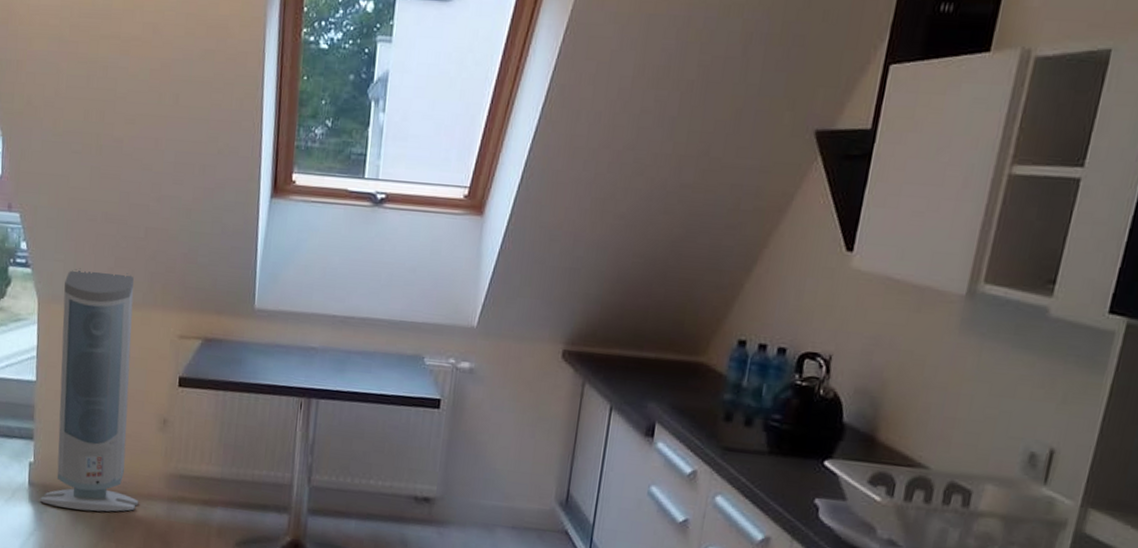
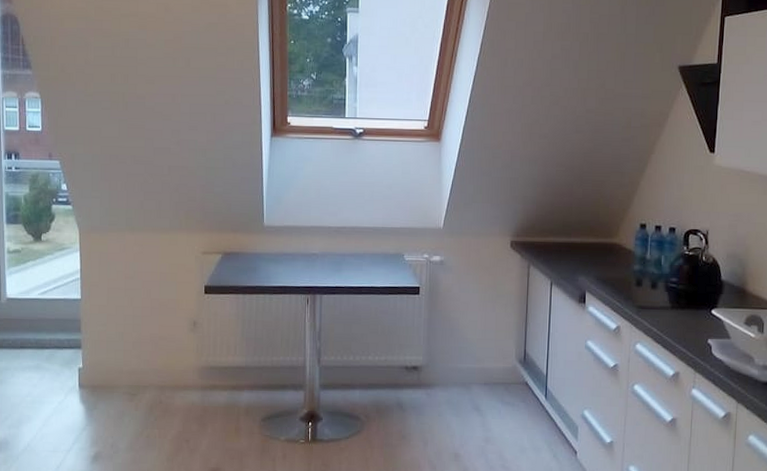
air purifier: present [39,268,139,512] -> none [89,202,177,405]

